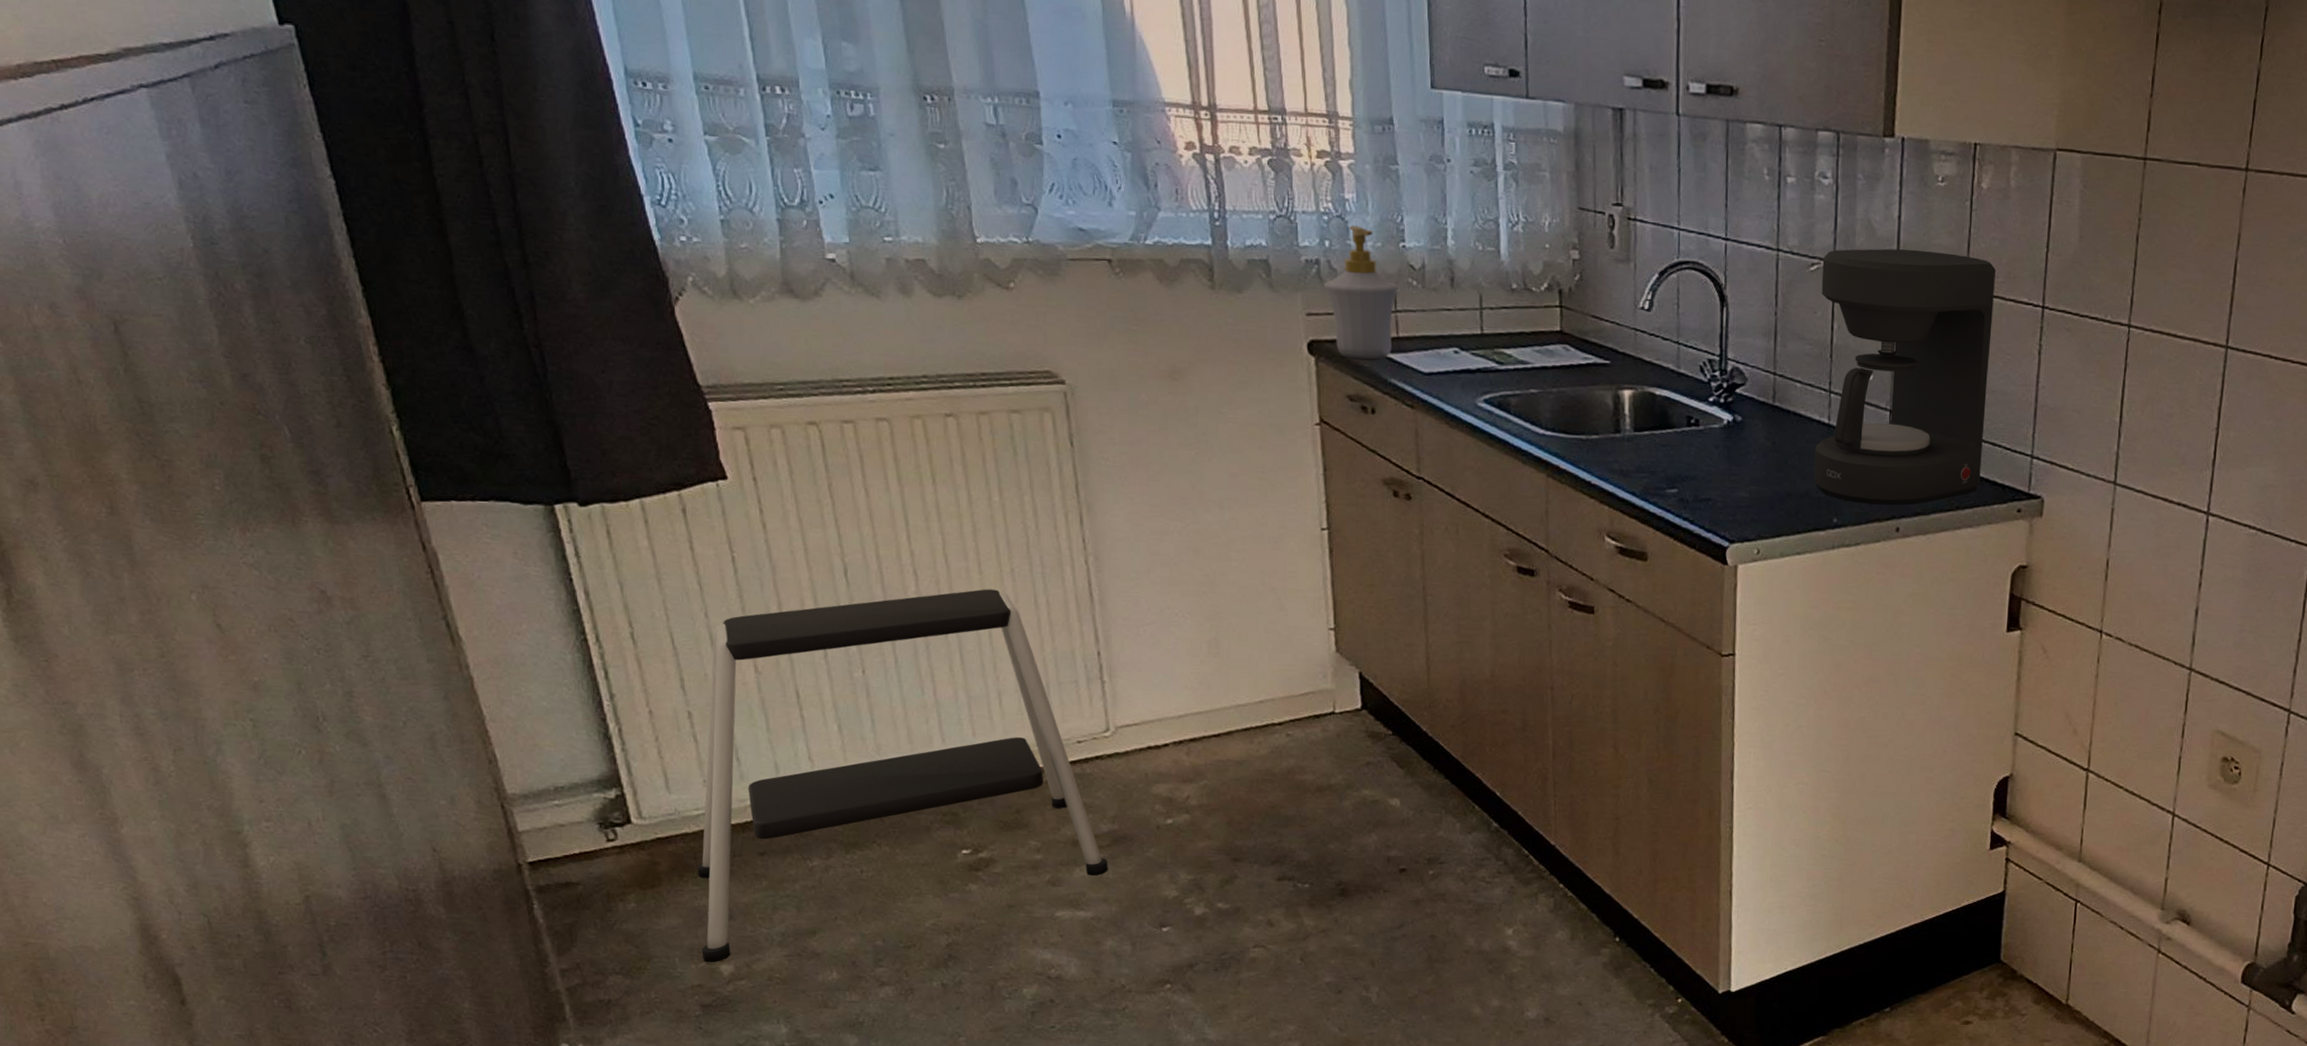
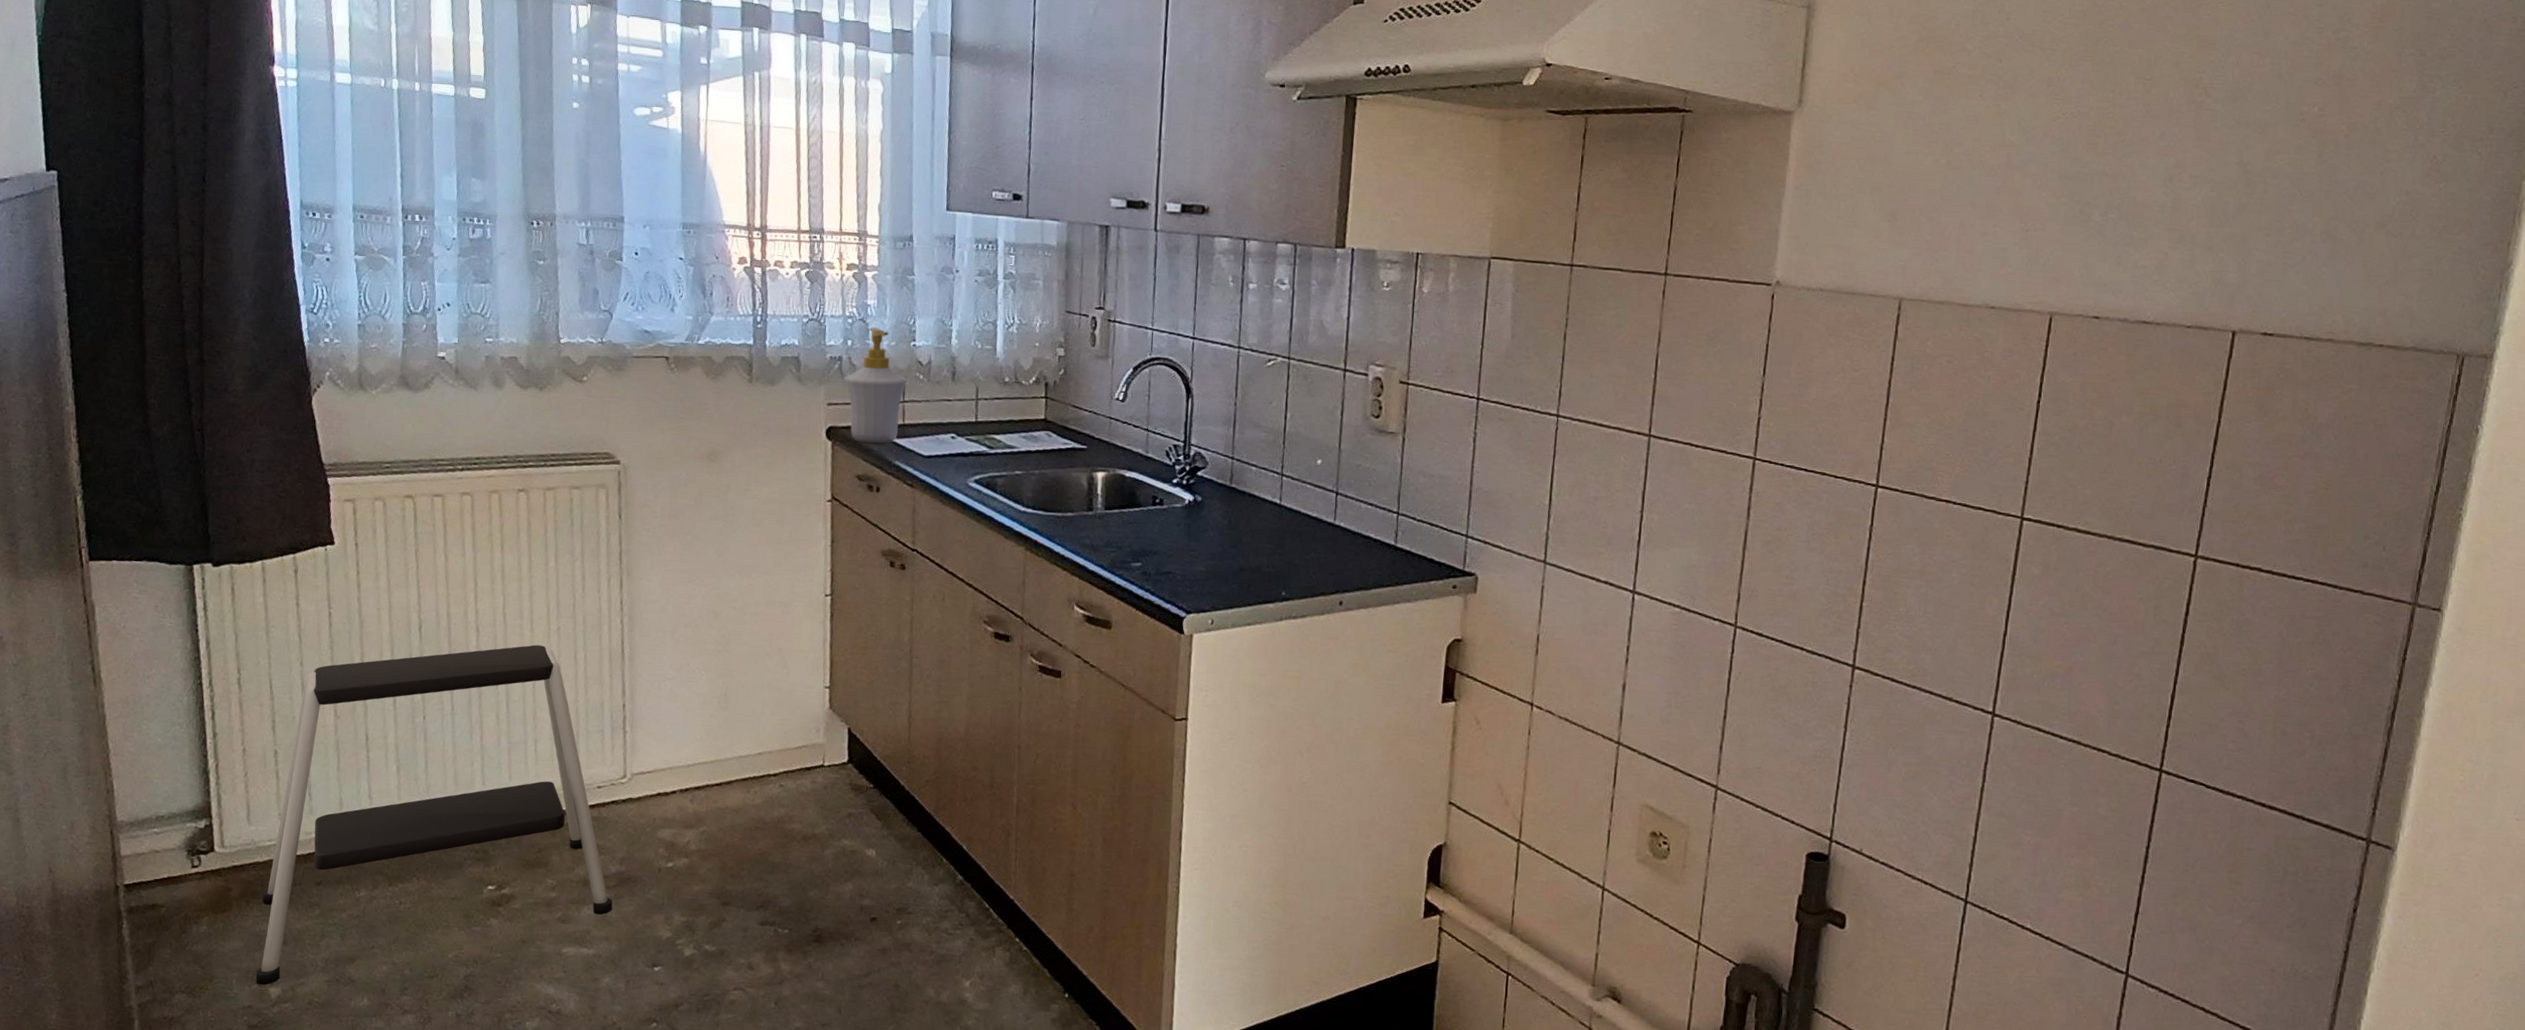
coffee maker: present [1813,248,1996,506] -> none [1265,346,1435,581]

